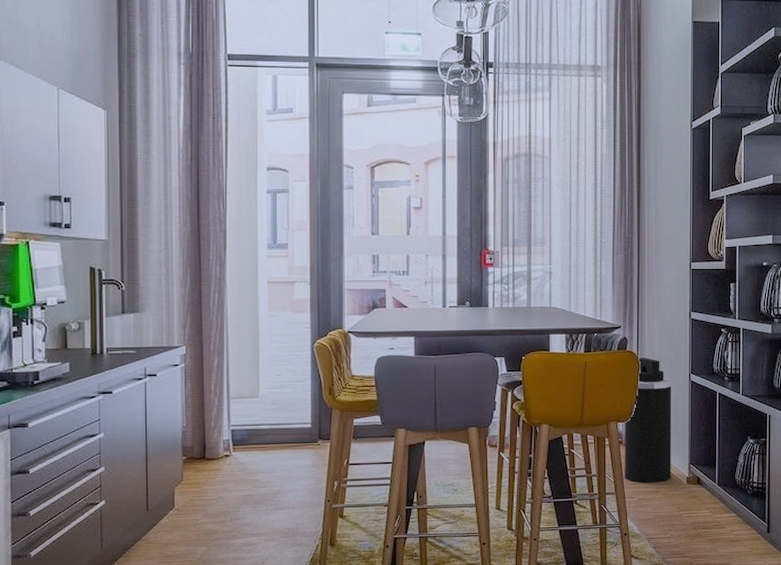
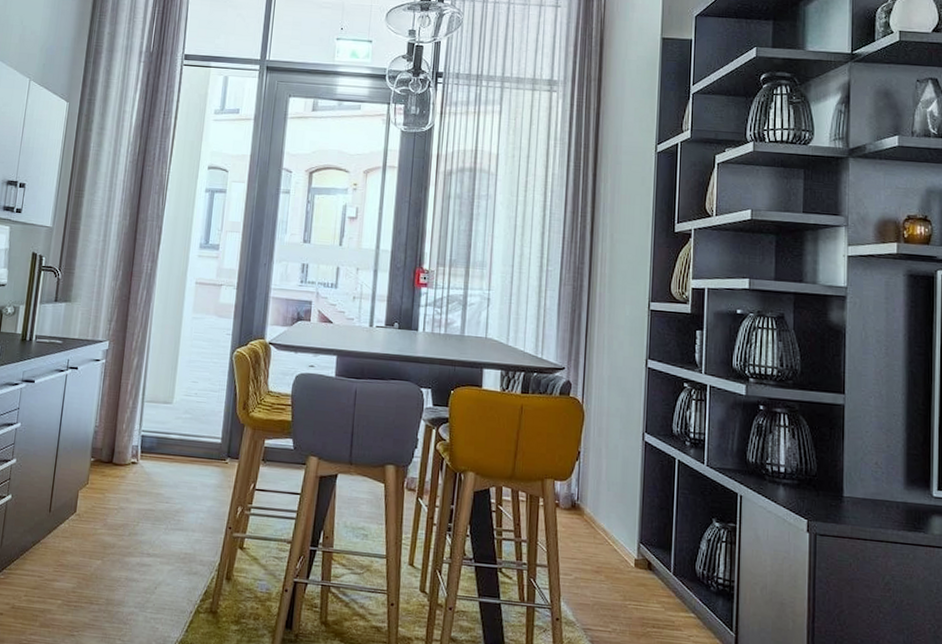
trash can: present [625,357,672,484] -> none [560,406,622,561]

